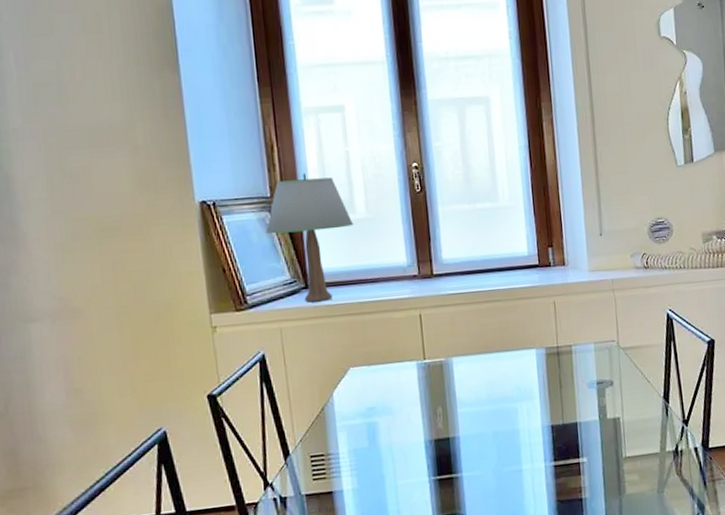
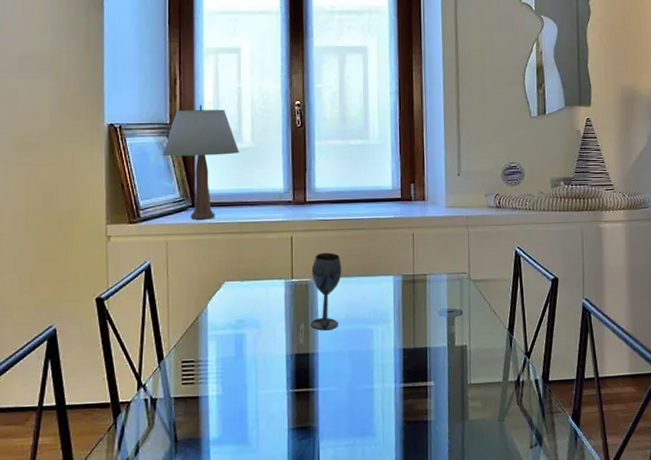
wine glass: none [445,328,479,413] -> present [311,252,342,331]

